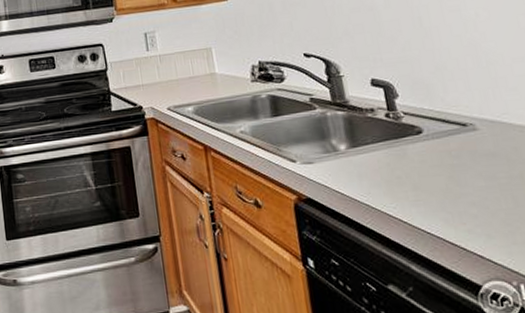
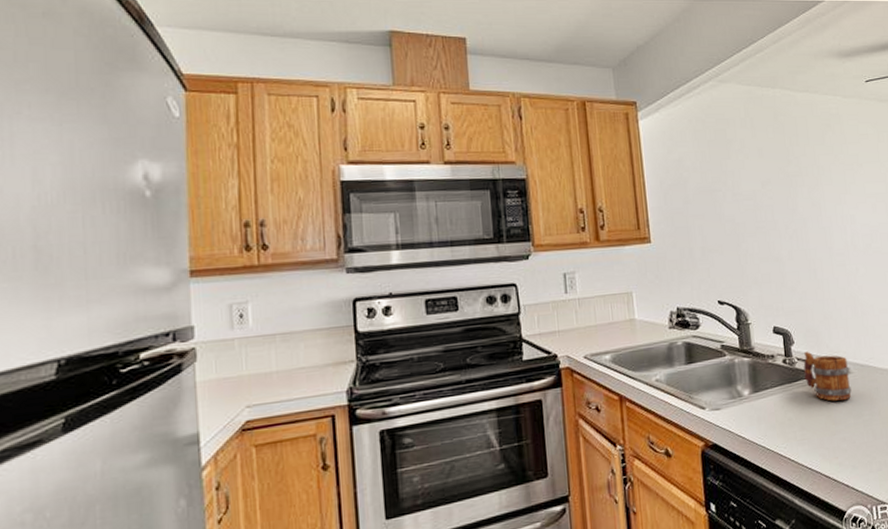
mug: none [412,105,480,160] -> present [803,351,852,401]

